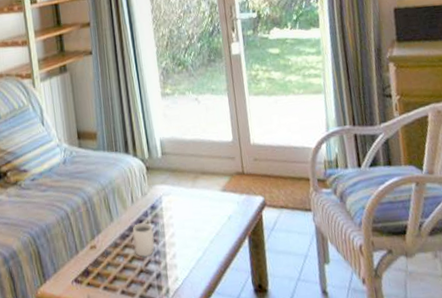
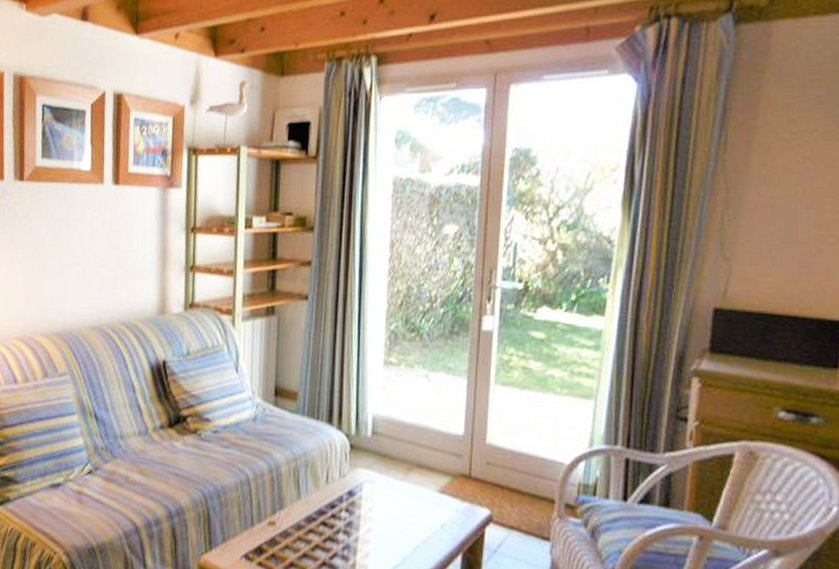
mug: present [132,222,155,257] -> none [320,508,347,549]

